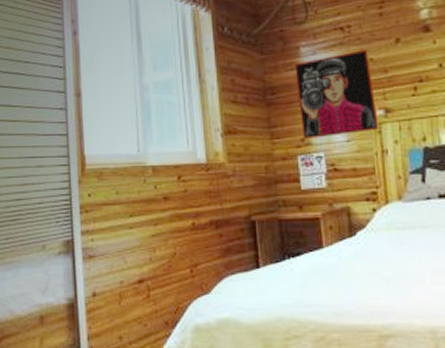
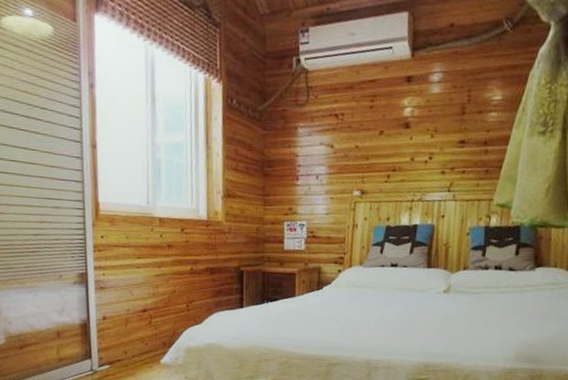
pixel art: present [294,50,379,139] -> none [290,137,356,209]

